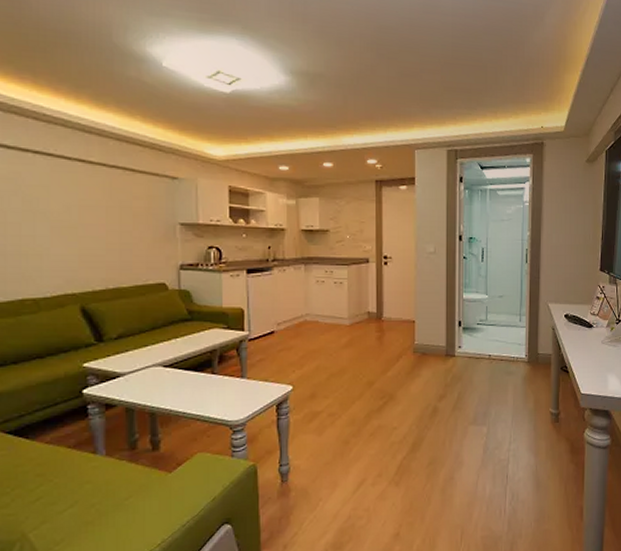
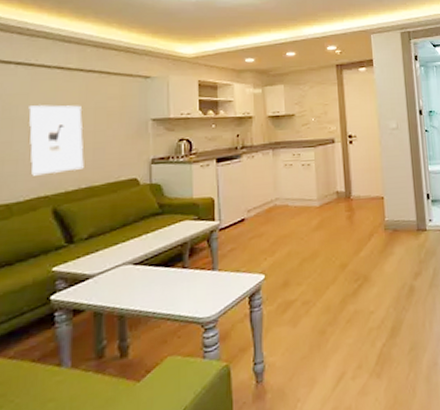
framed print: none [50,199,111,273] -> present [28,105,84,176]

